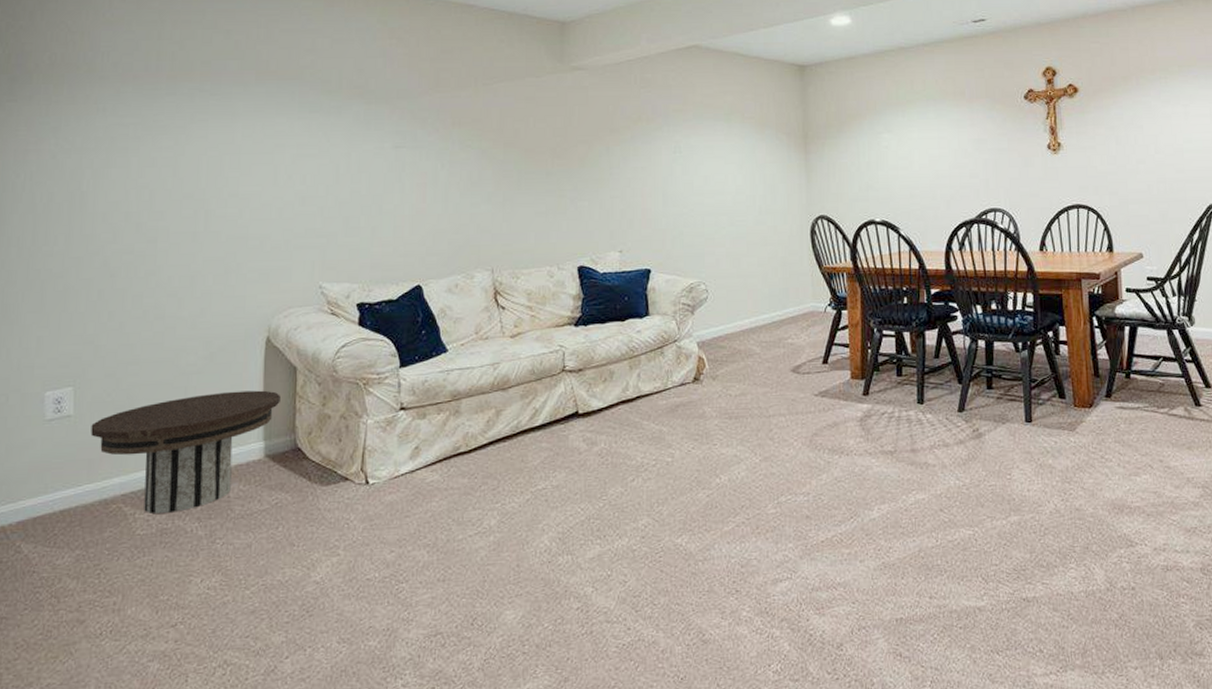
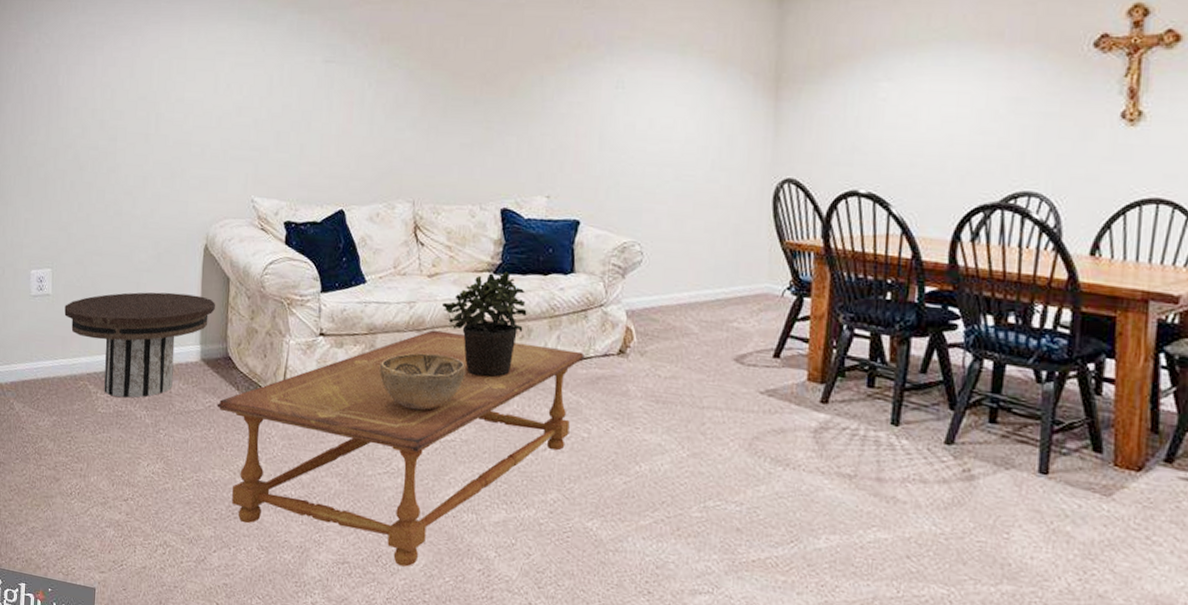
coffee table: none [285,385,663,623] -> present [217,330,585,567]
decorative bowl: none [465,408,554,467] -> present [379,353,467,411]
potted plant: none [525,323,608,423] -> present [441,271,527,378]

